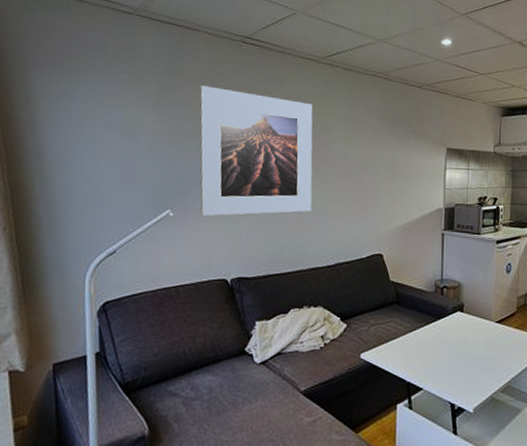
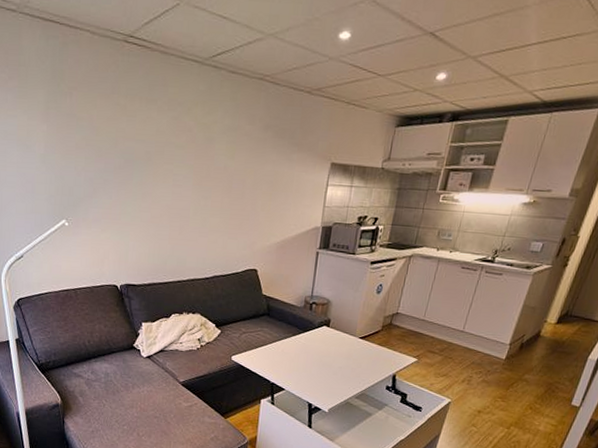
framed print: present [199,85,313,216] -> none [85,93,196,227]

